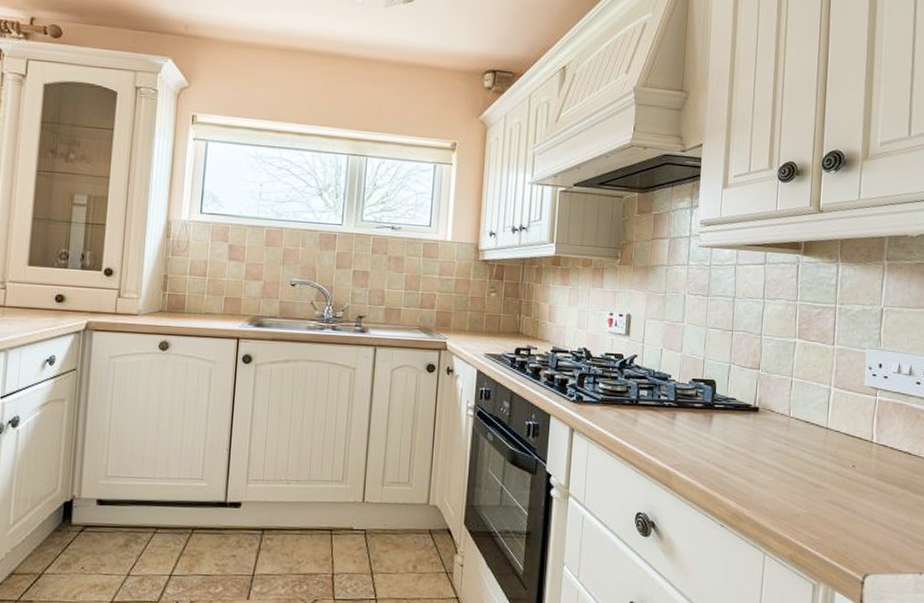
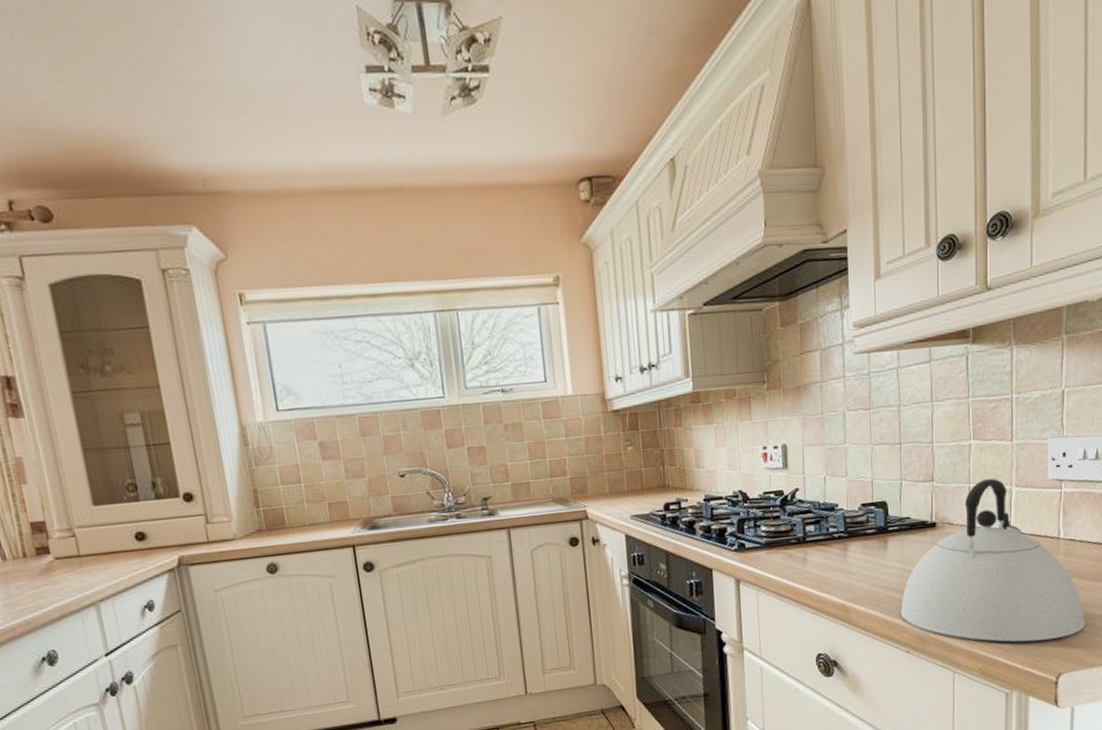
kettle: none [718,375,894,539] -> present [900,478,1085,642]

